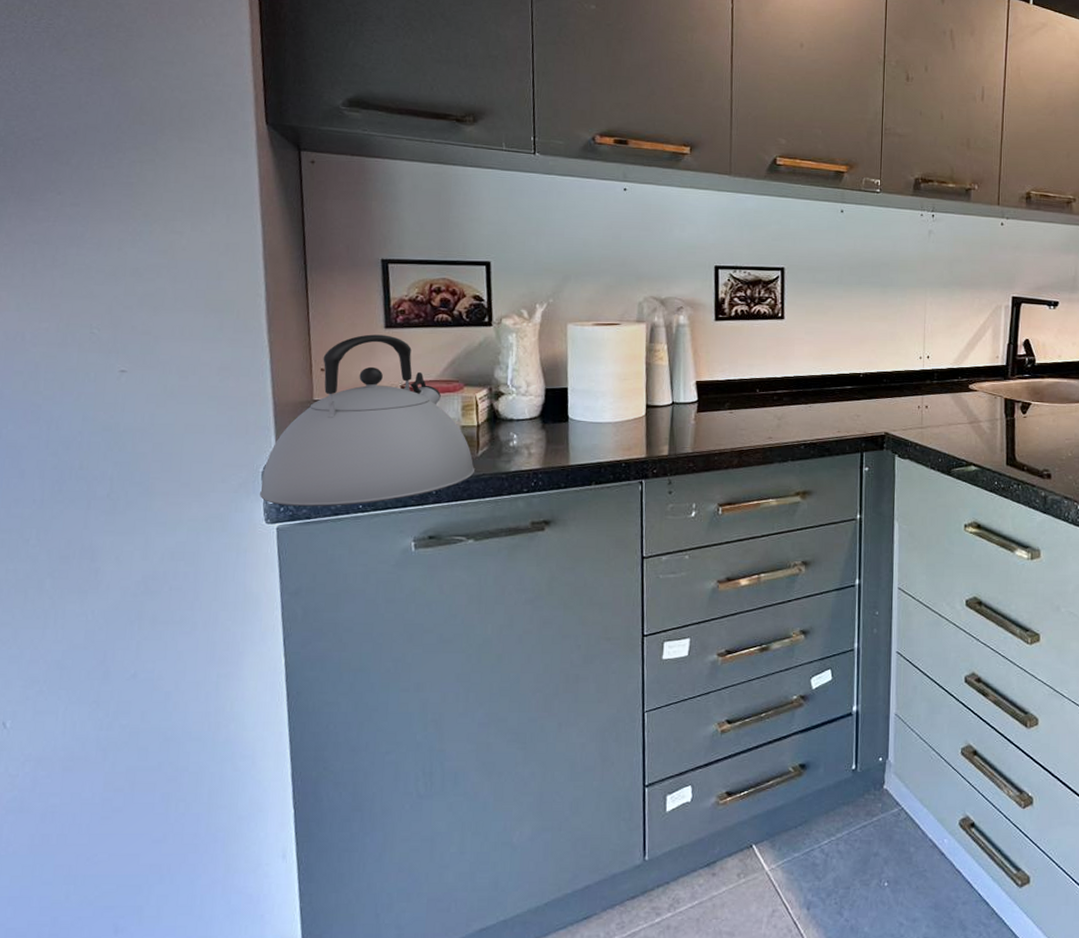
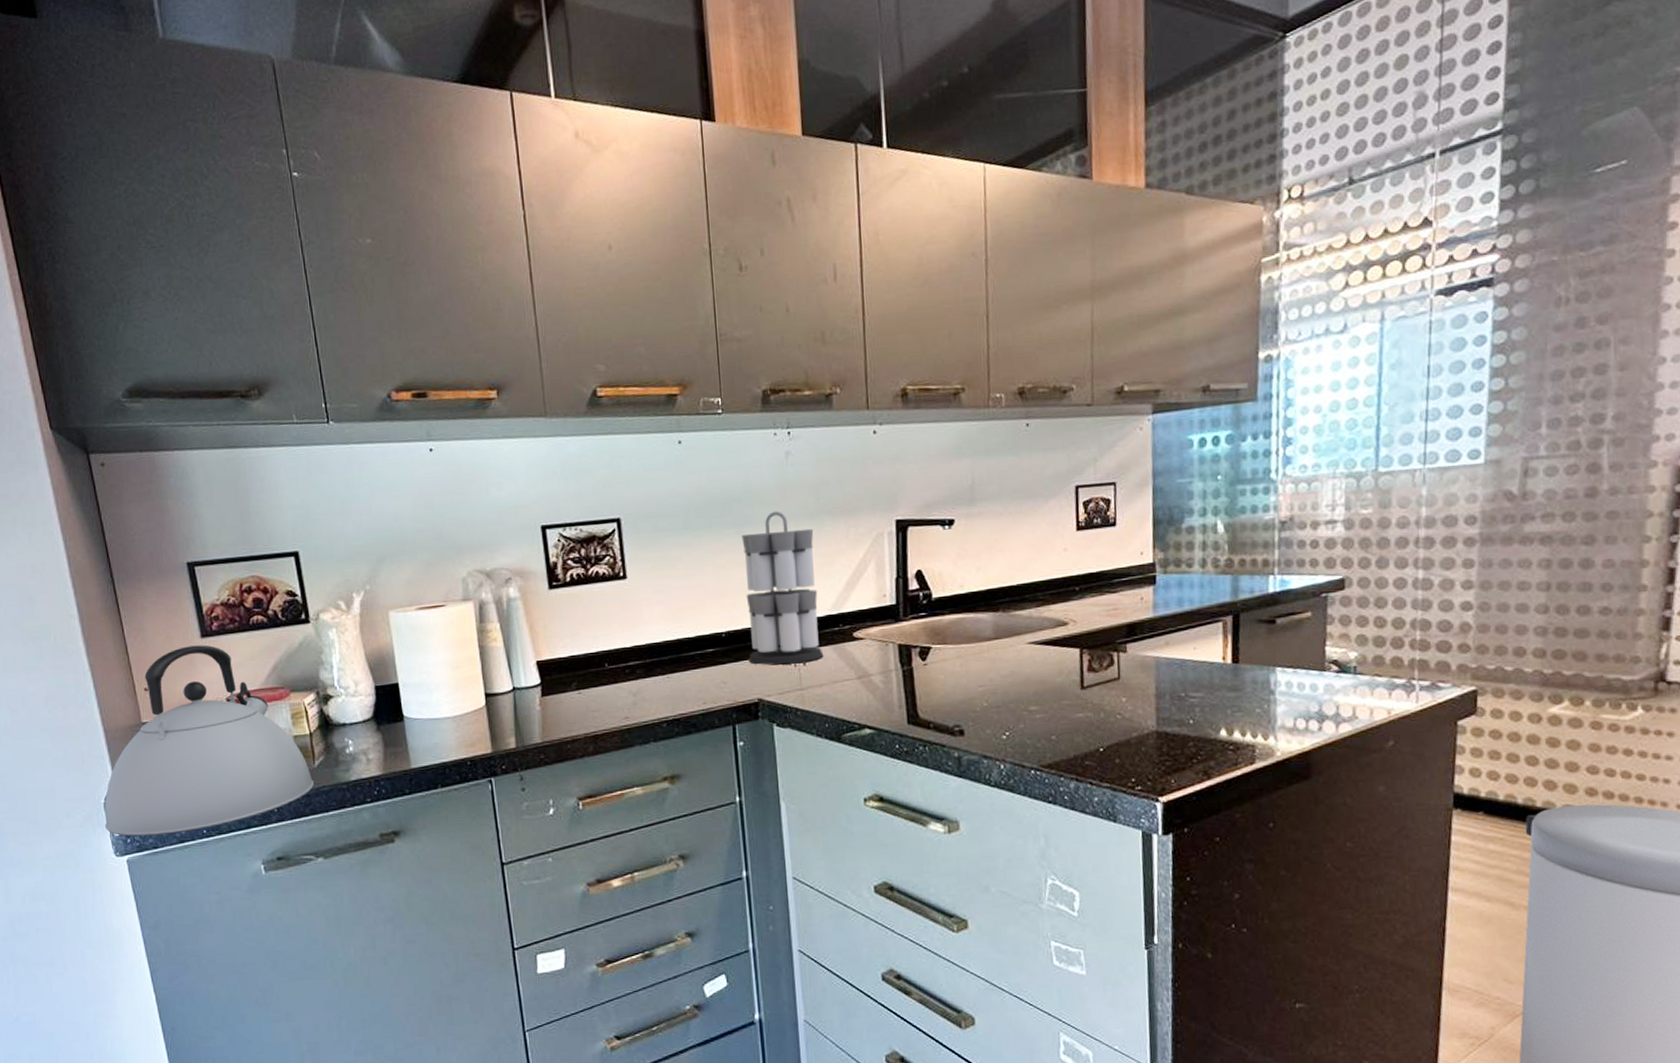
spice rack: none [881,277,945,406] -> present [741,511,824,666]

